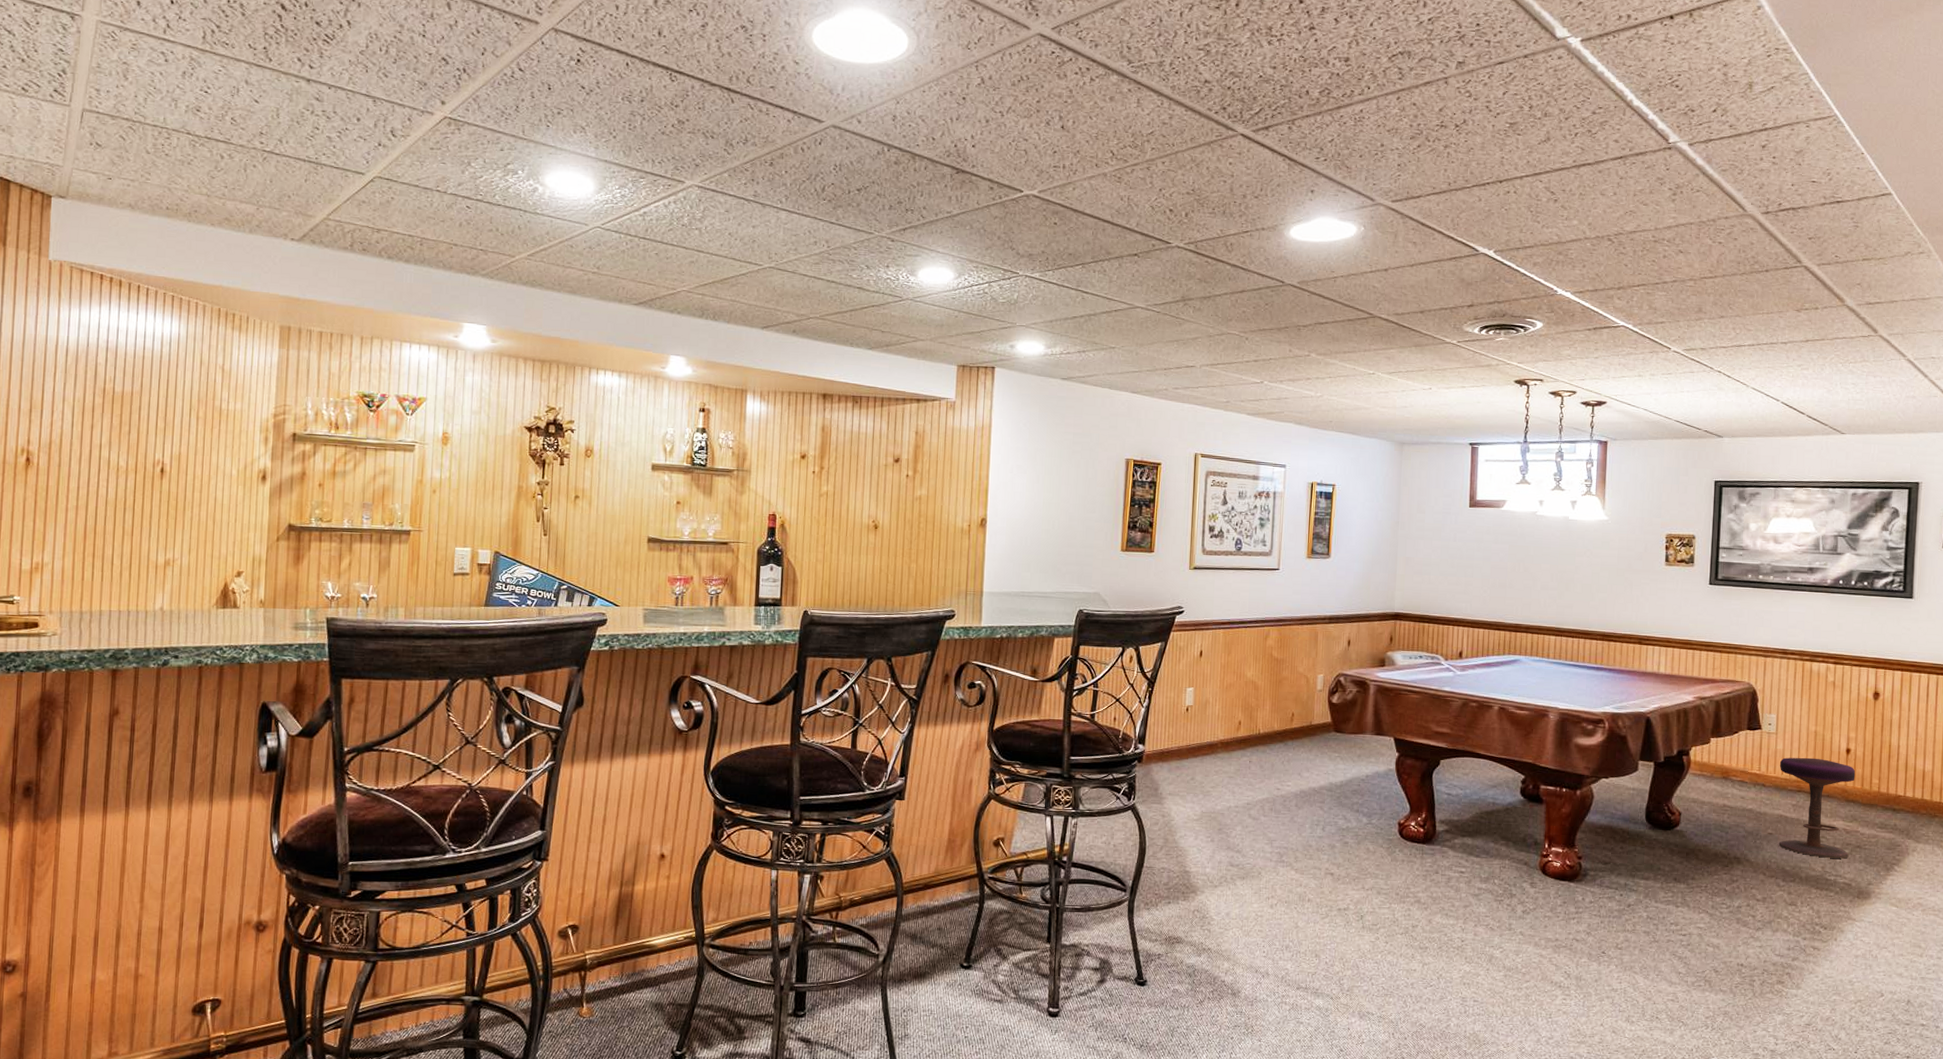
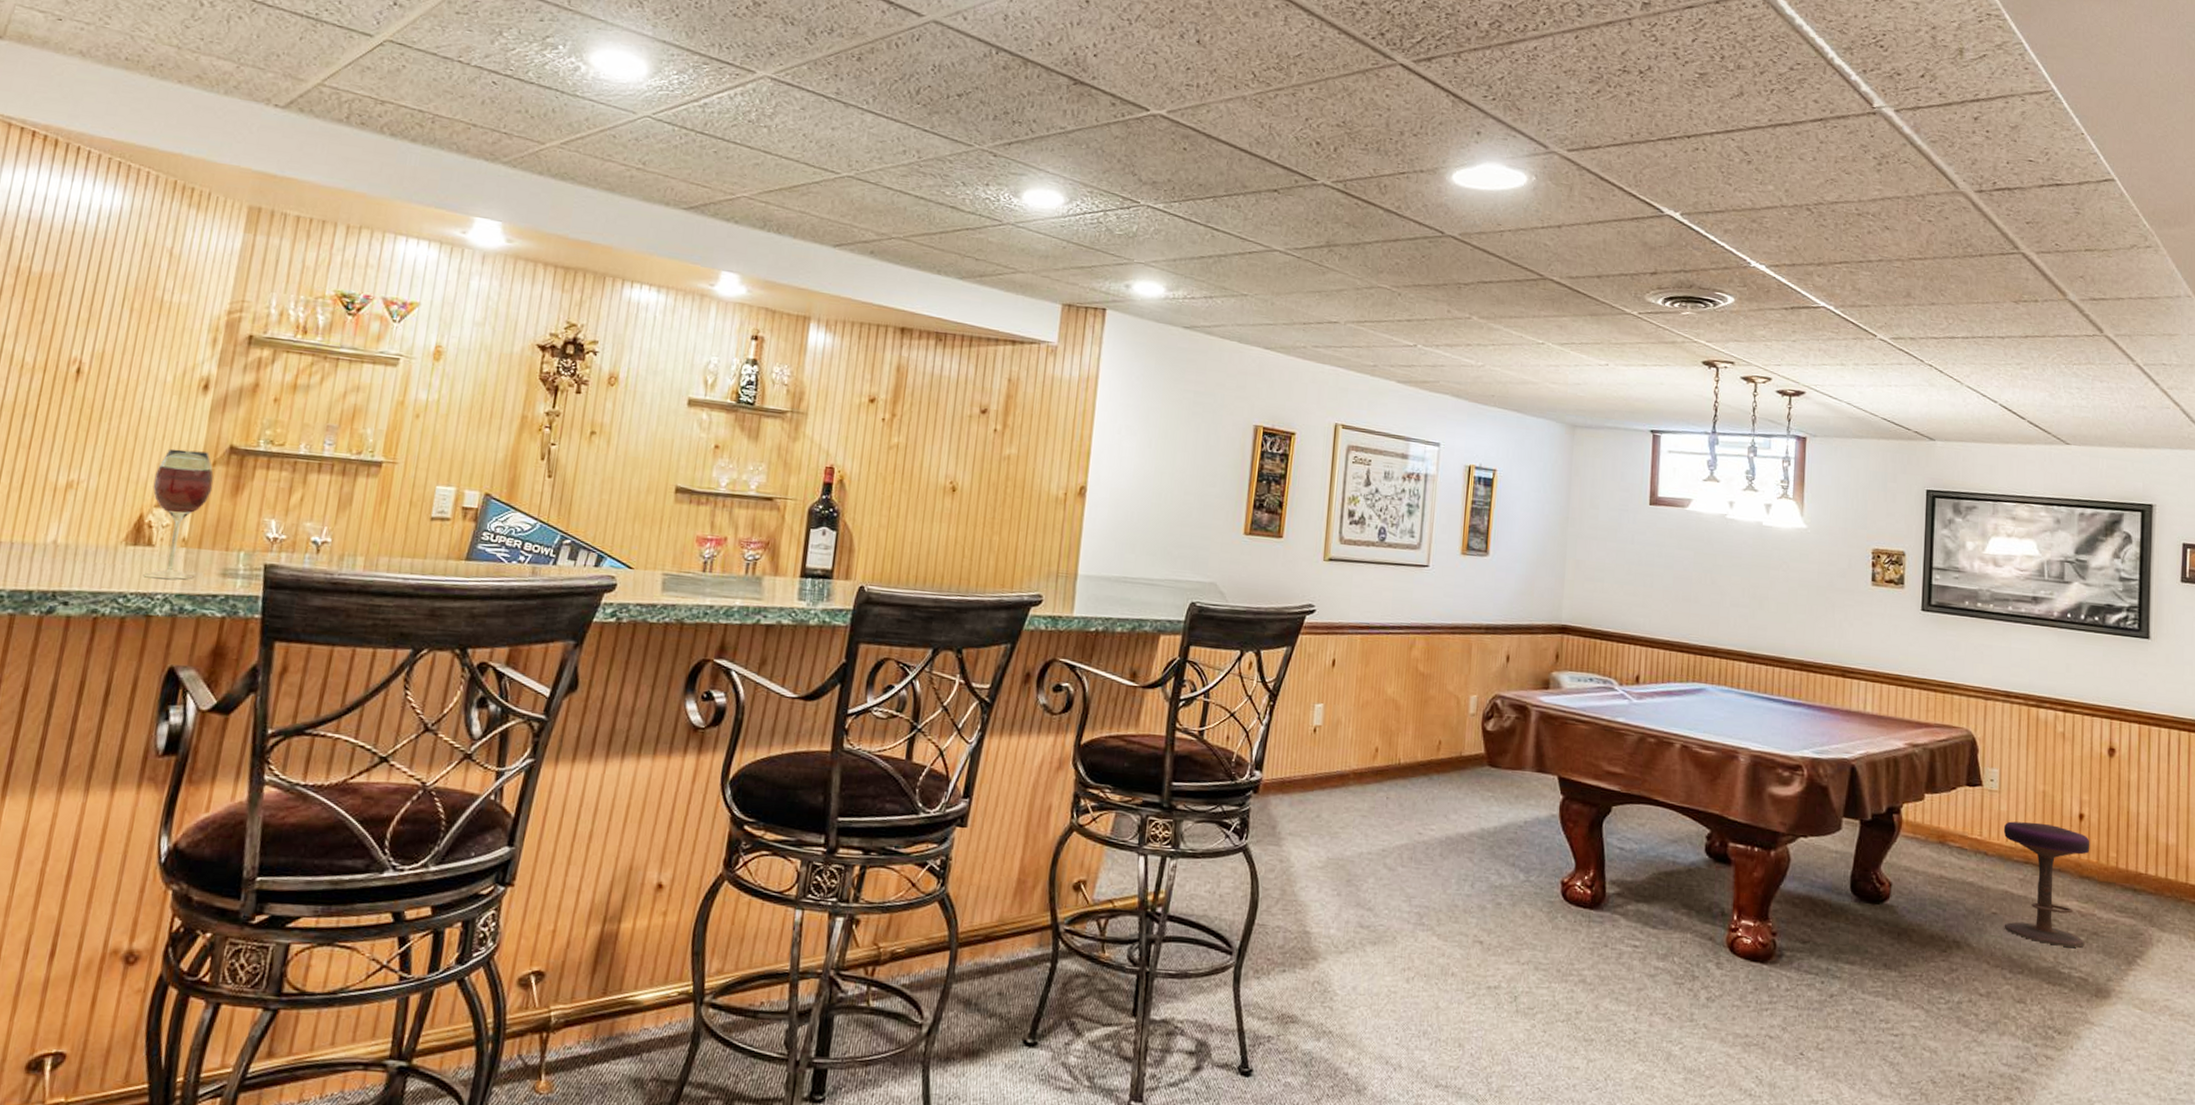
wineglass: none [232,529,279,634] -> present [144,448,215,580]

